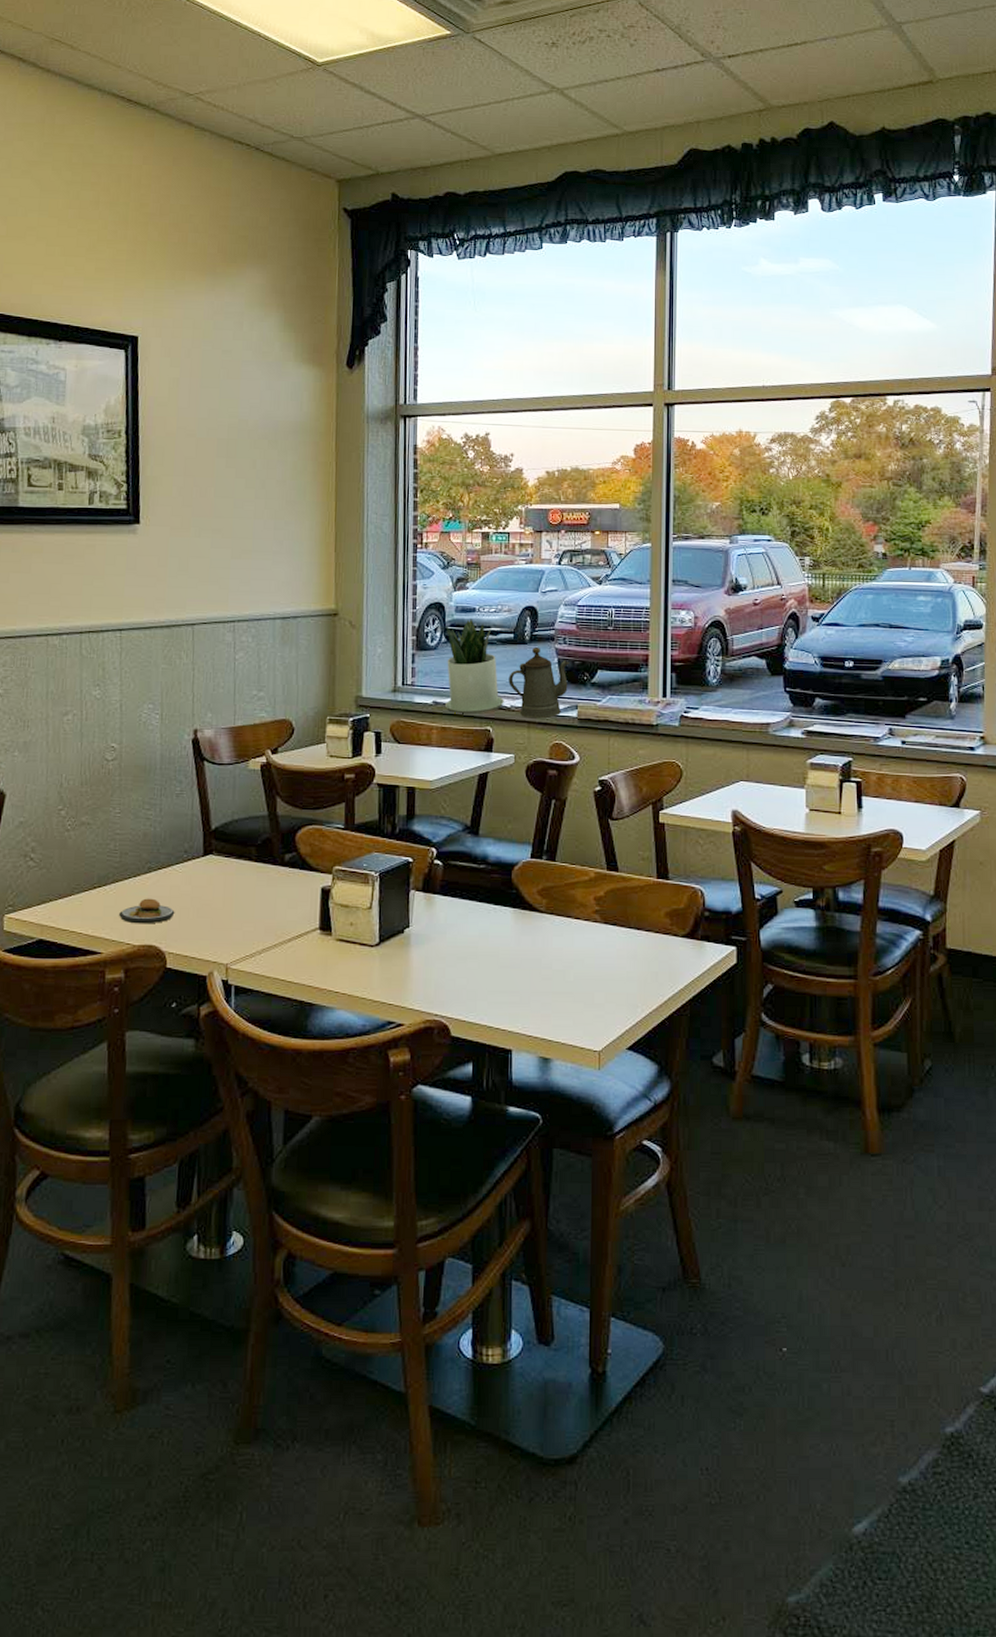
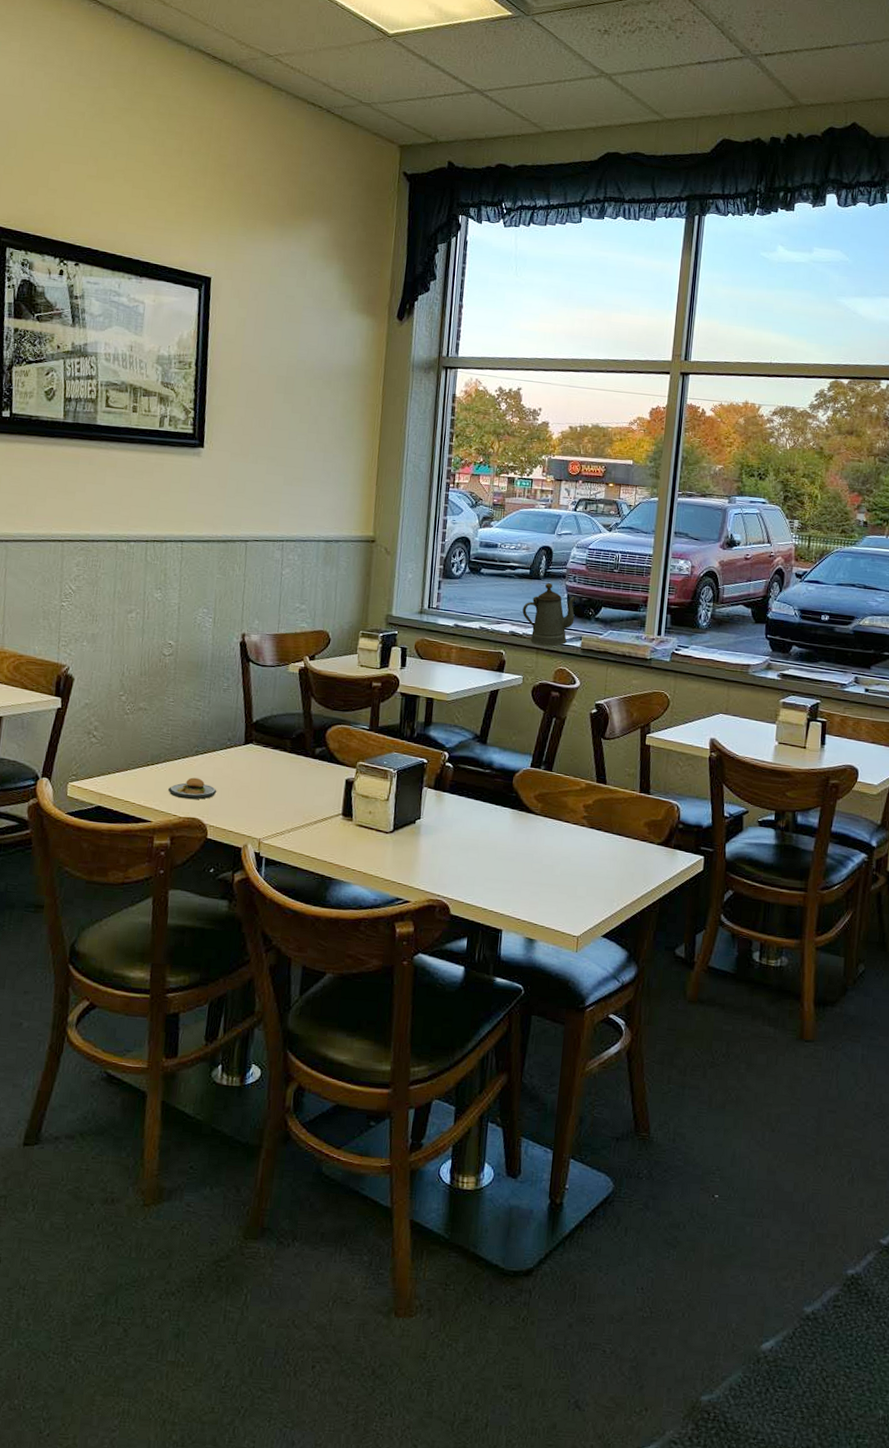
planter: present [444,619,504,714] -> none [464,553,517,638]

